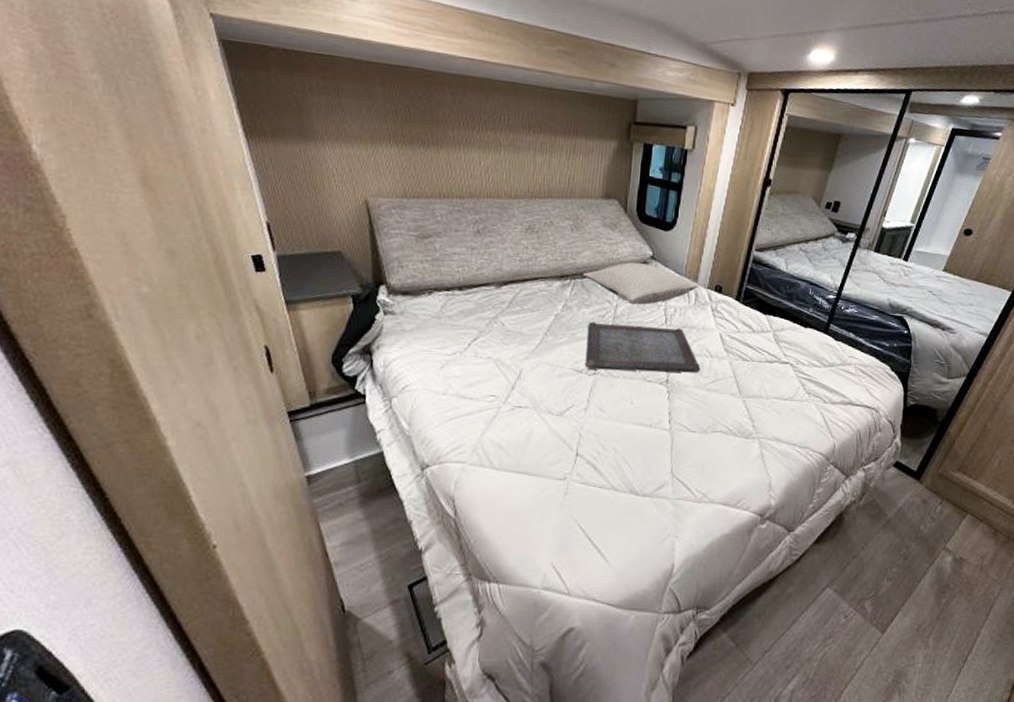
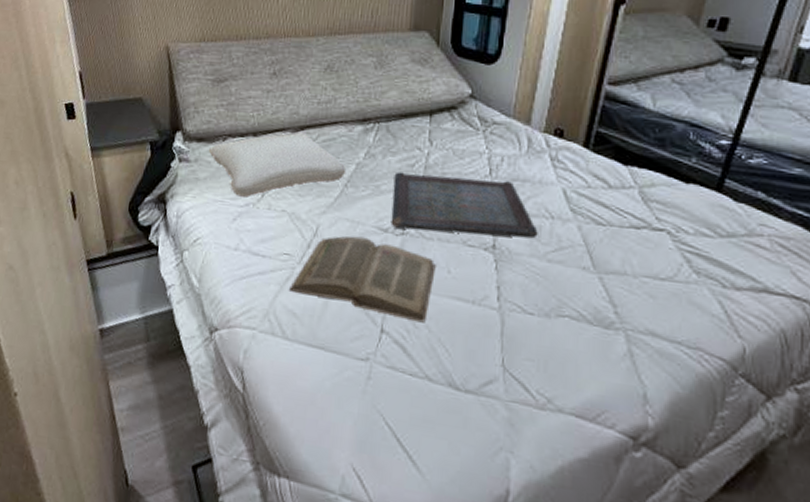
pillow: none [414,286,546,347] -> present [208,131,347,197]
book: none [496,377,622,445] -> present [289,236,436,323]
pillow: present [582,262,698,305] -> none [387,102,532,153]

